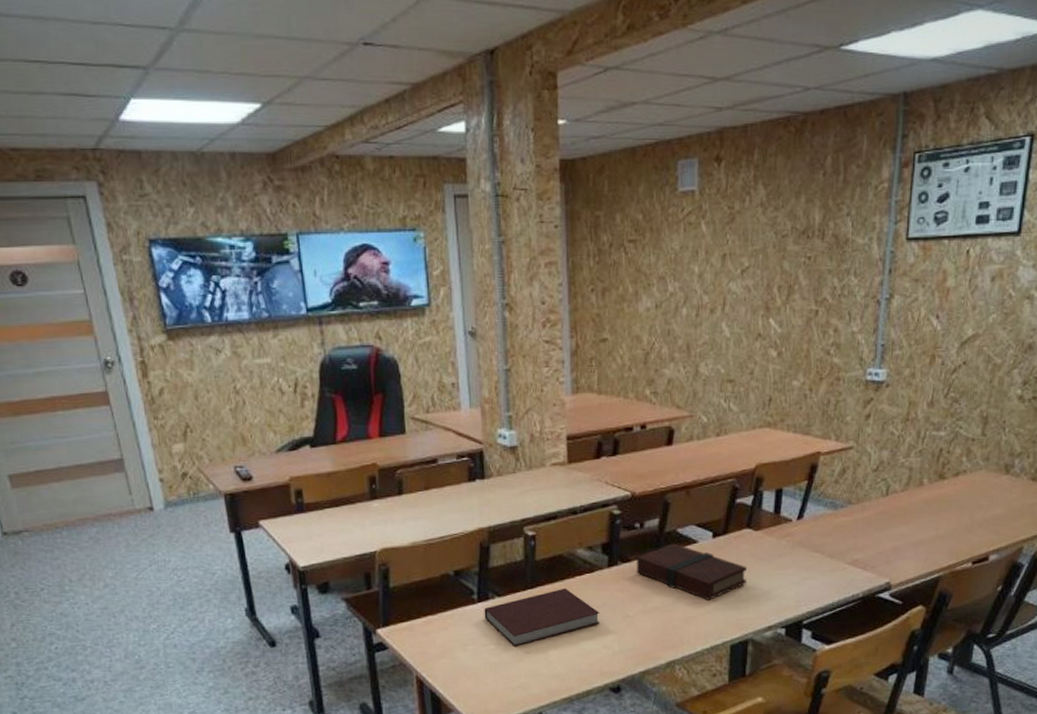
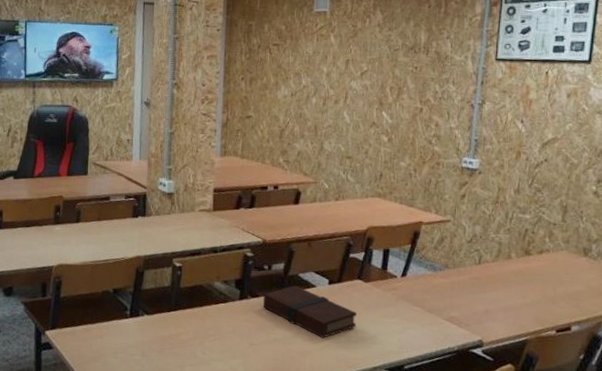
notebook: present [484,587,600,648] -> none [134,313,230,360]

